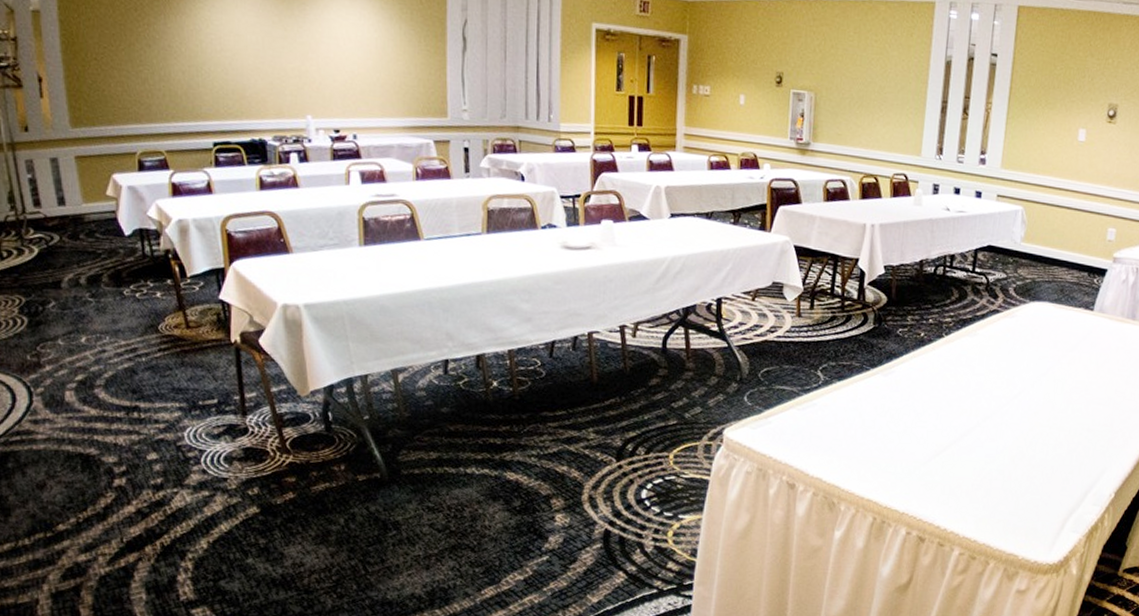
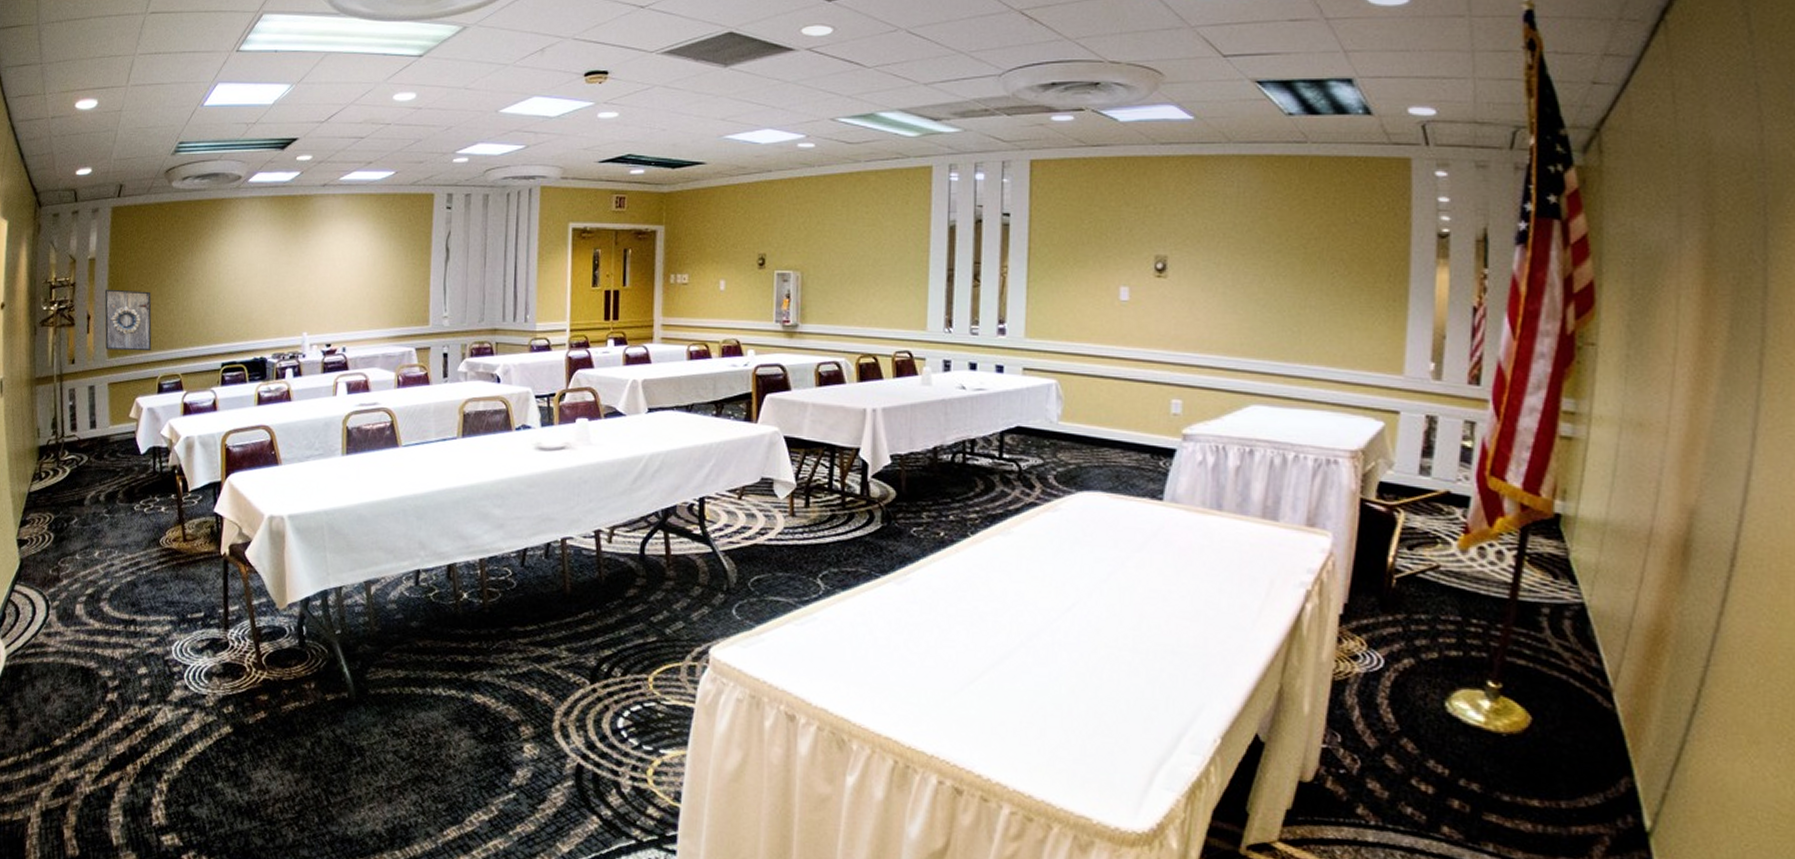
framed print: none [57,47,125,124] -> present [104,289,152,352]

